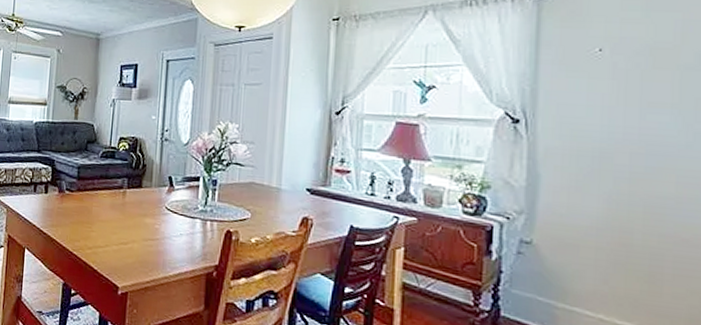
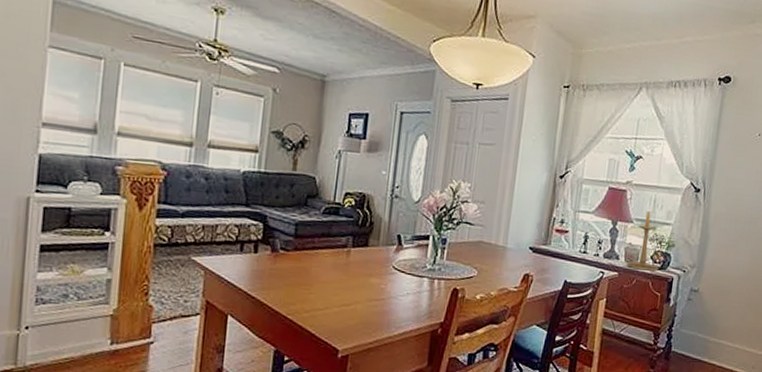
candlestick: none [427,139,471,218] -> present [626,204,659,271]

